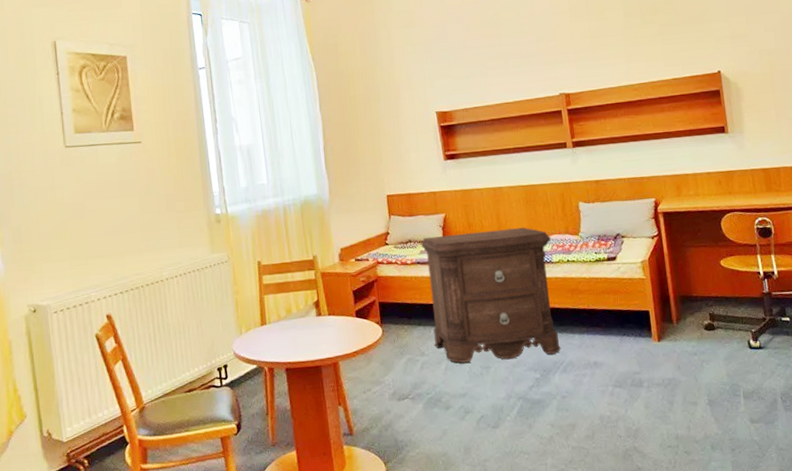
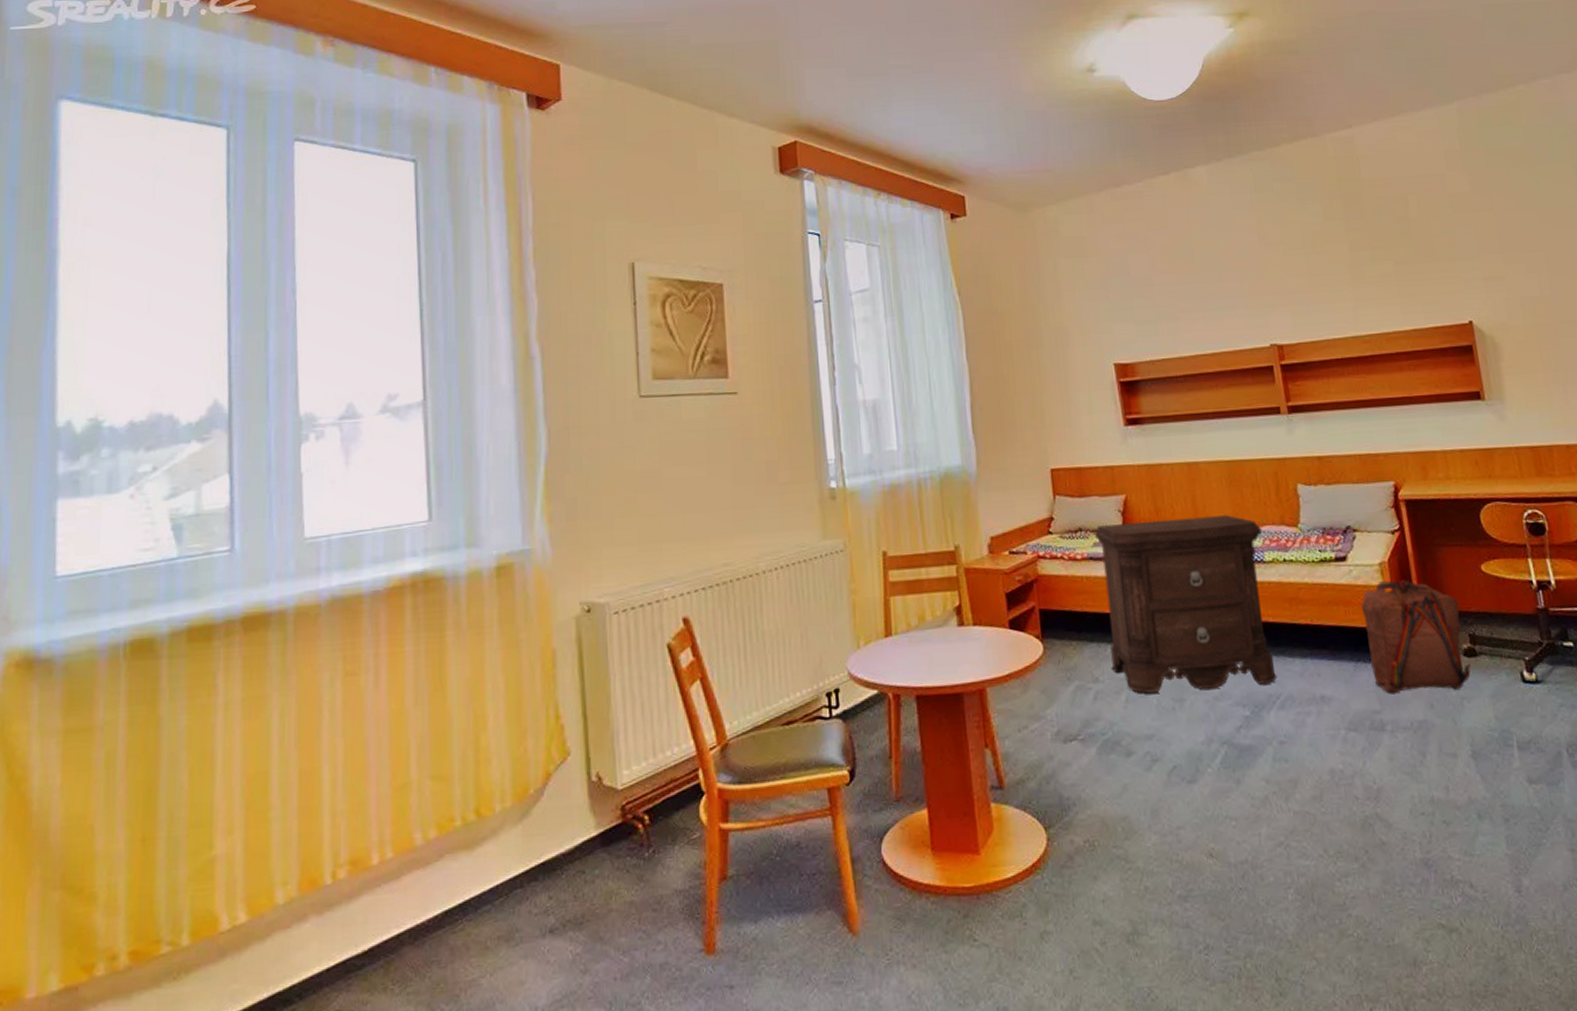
backpack: none [626,273,710,360] -> present [1360,580,1471,694]

